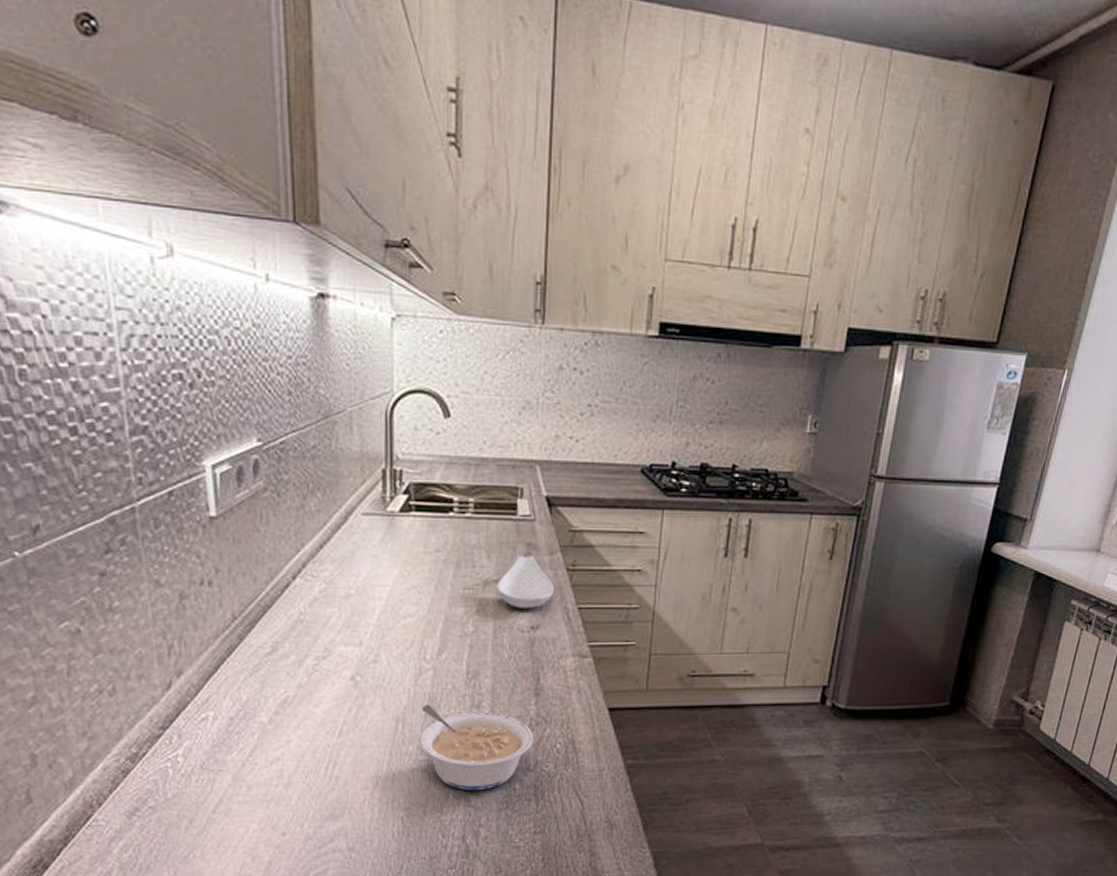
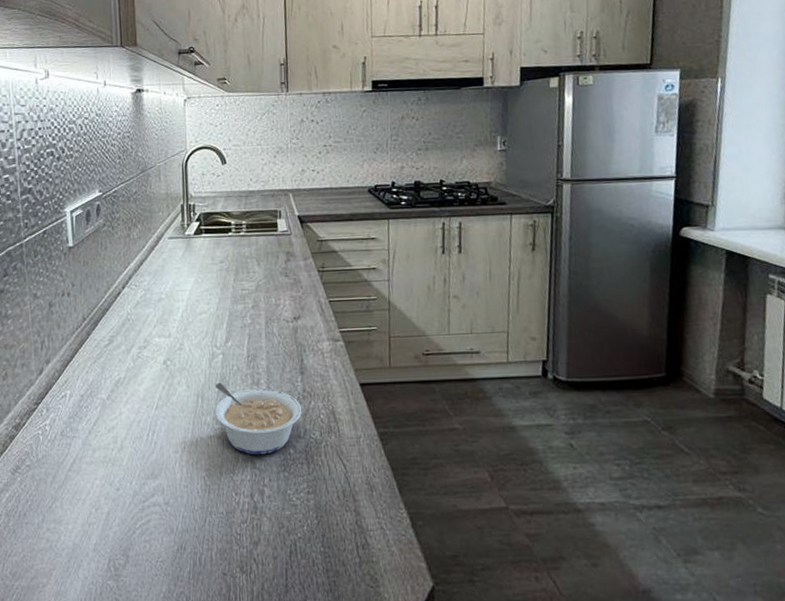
spoon rest: present [496,555,553,608] -> none [266,261,309,303]

